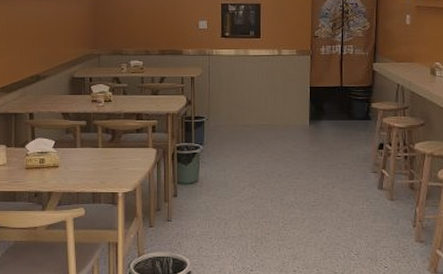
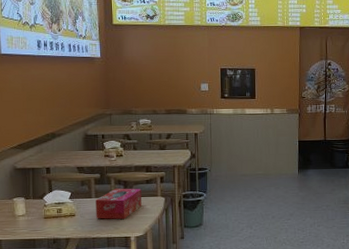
tissue box: none [81,137,131,173] -> present [96,188,142,220]

